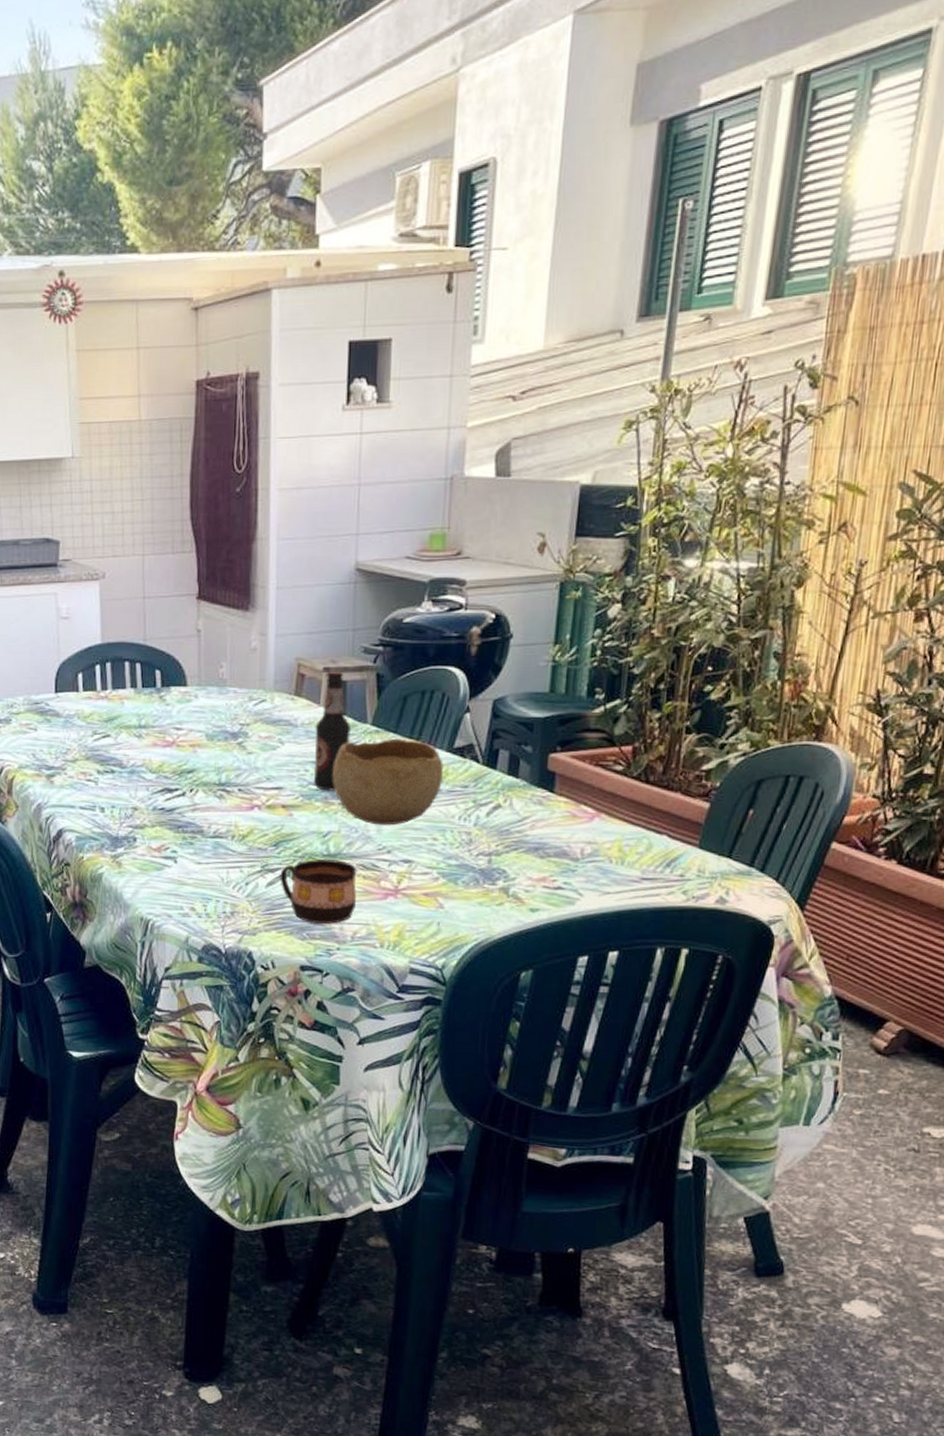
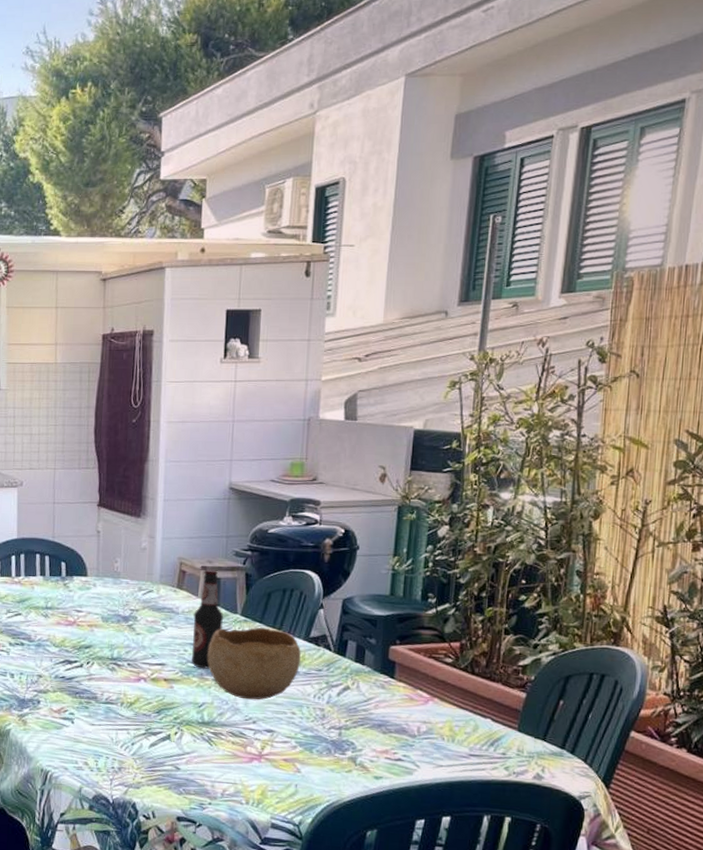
cup: present [280,859,357,925] -> none [161,726,227,782]

